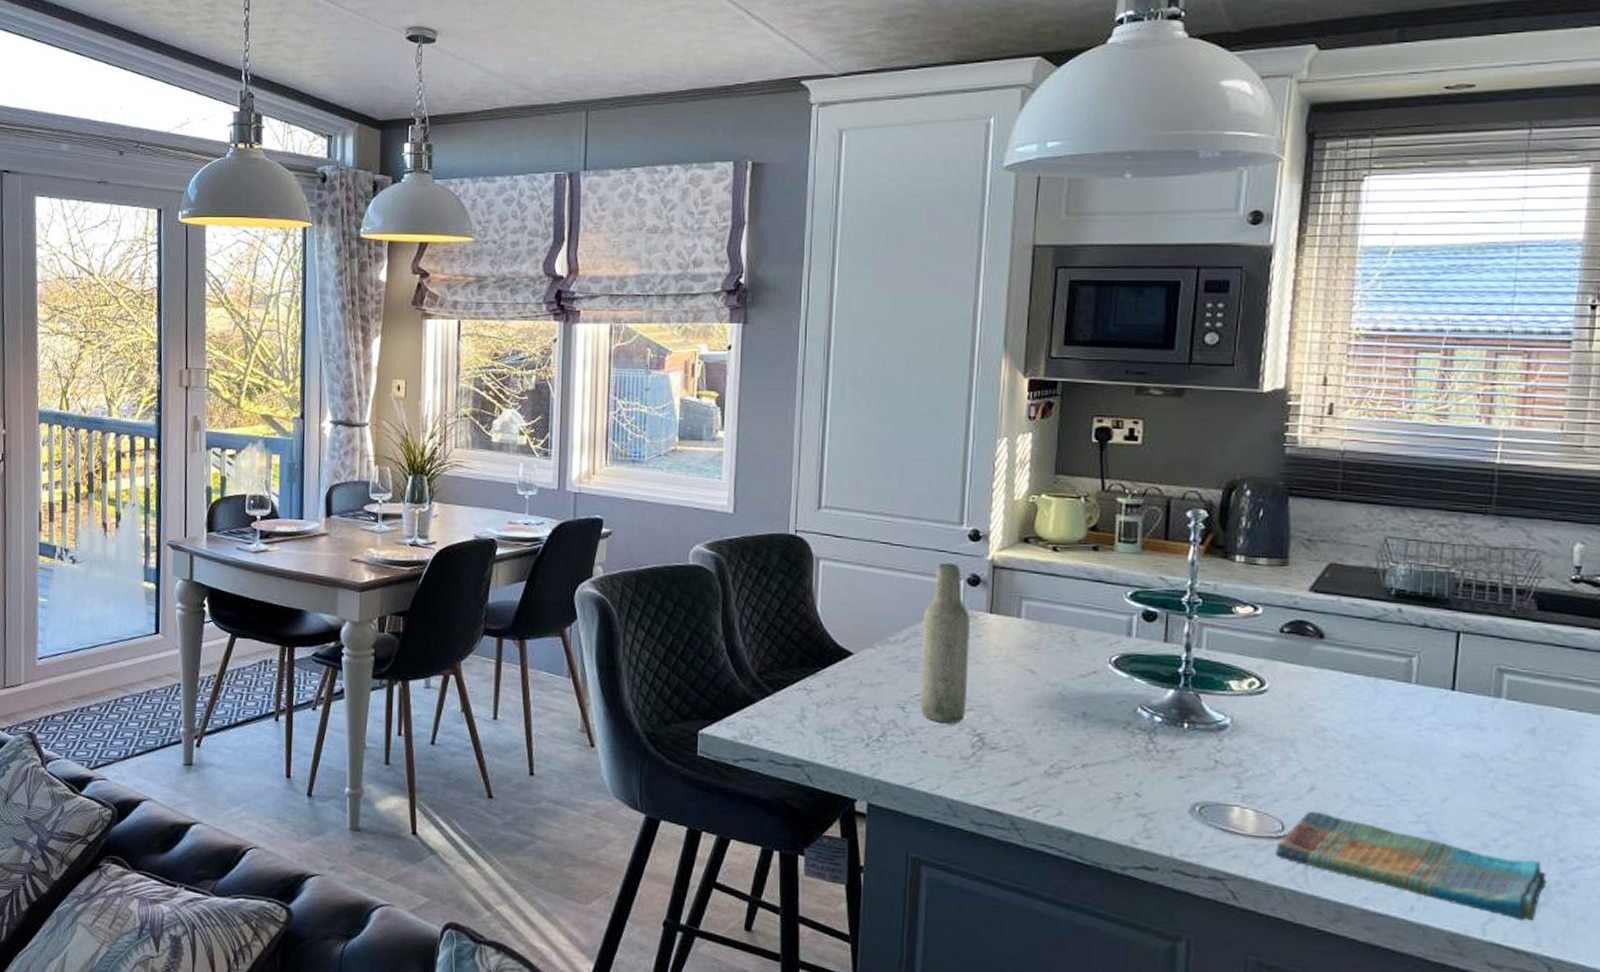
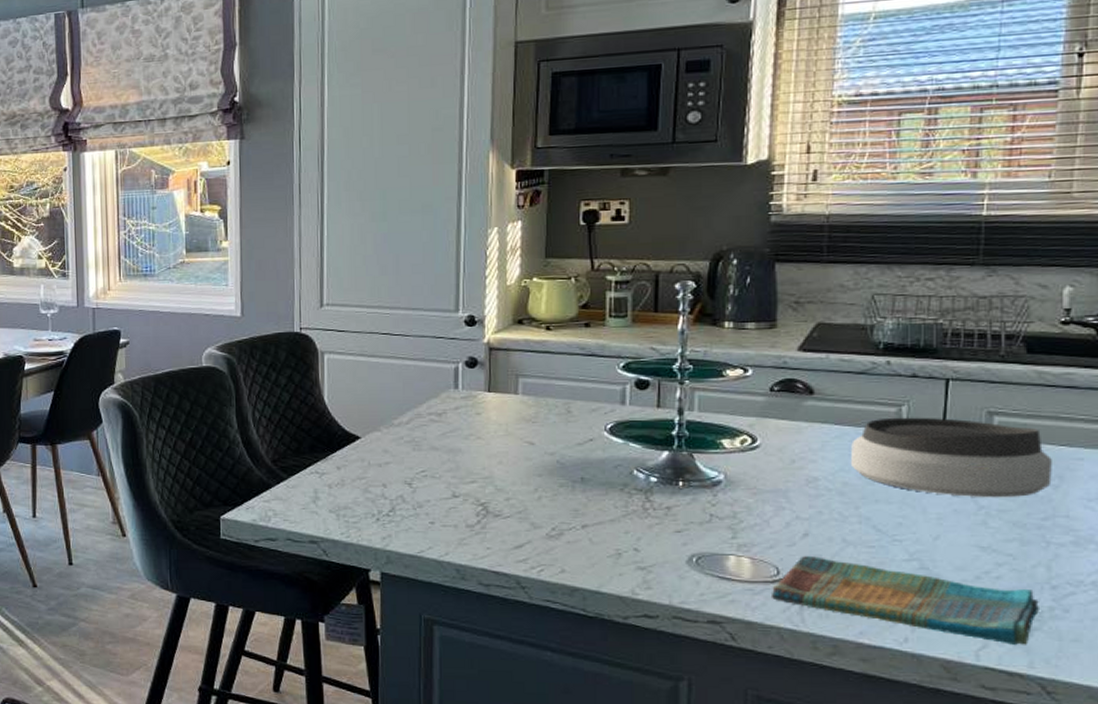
bottle: present [920,562,970,724] -> none [424,347,470,495]
bowl: none [1359,668,1561,762] -> present [850,417,1052,497]

